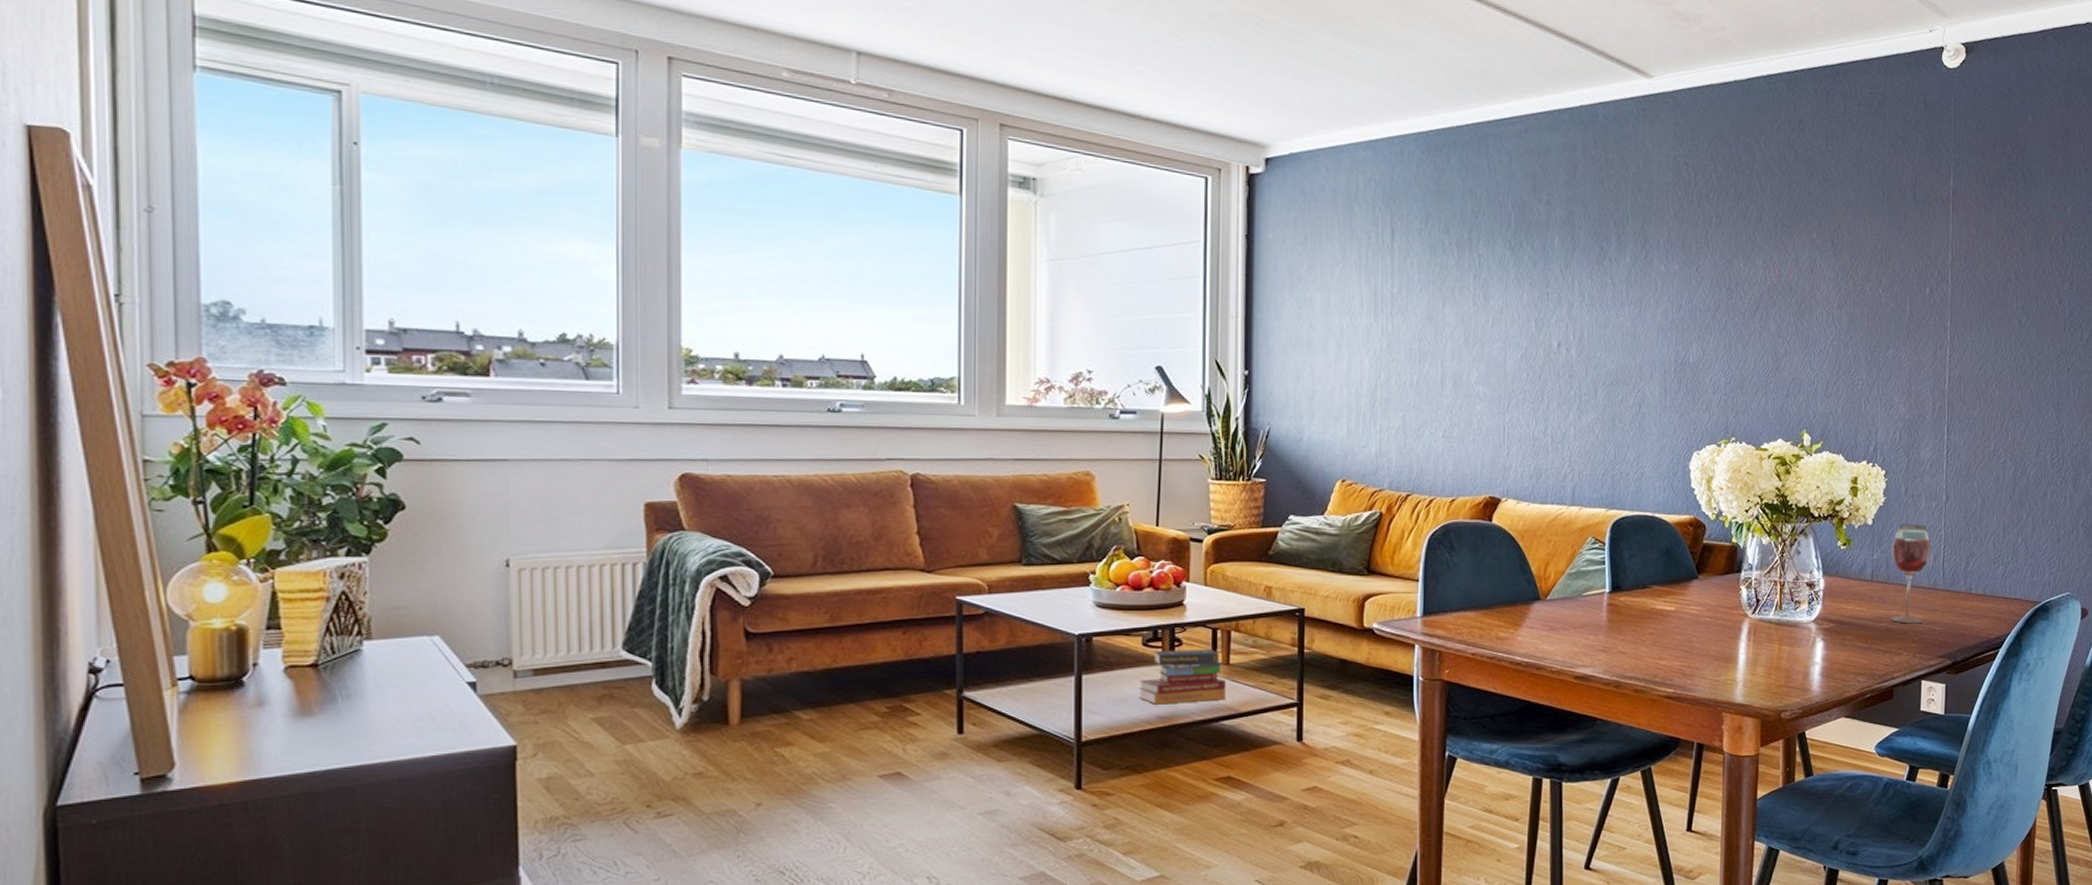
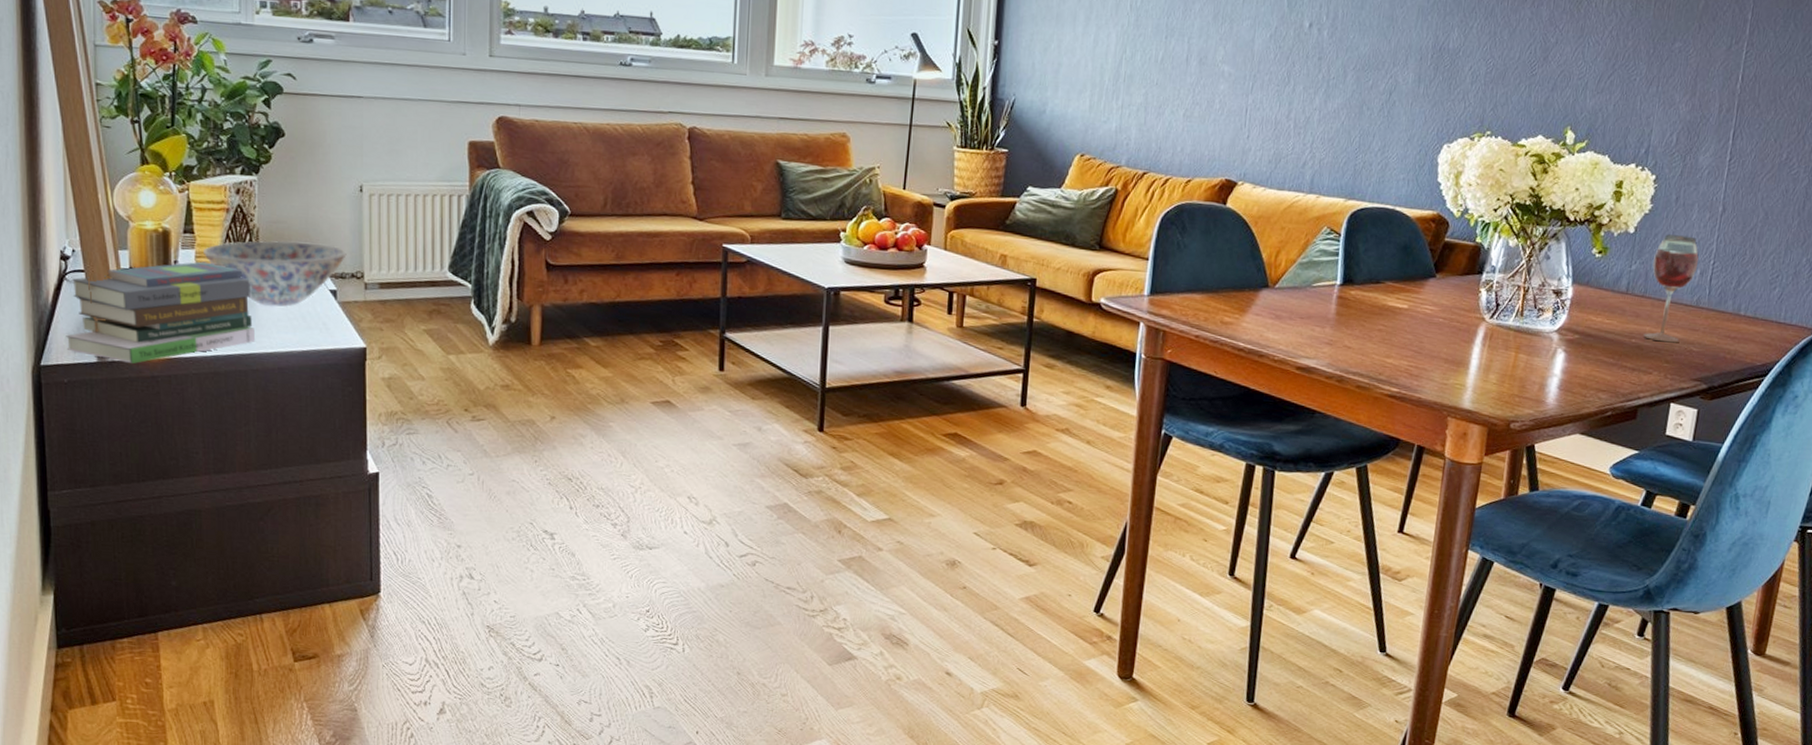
books: none [95,661,367,793] -> present [66,261,256,365]
bowl: none [294,629,489,708] -> present [204,240,347,308]
books: present [1139,648,1227,705] -> none [878,309,959,361]

